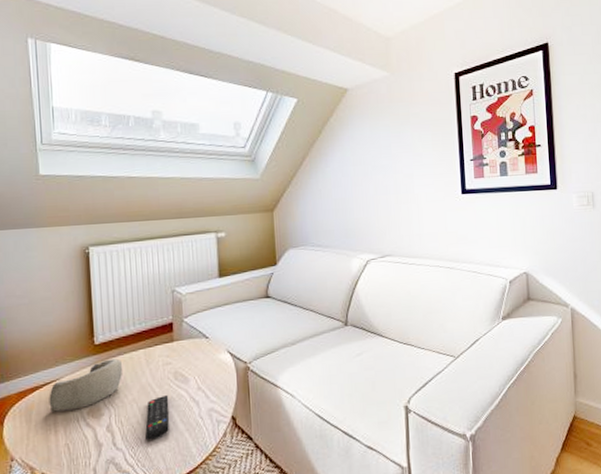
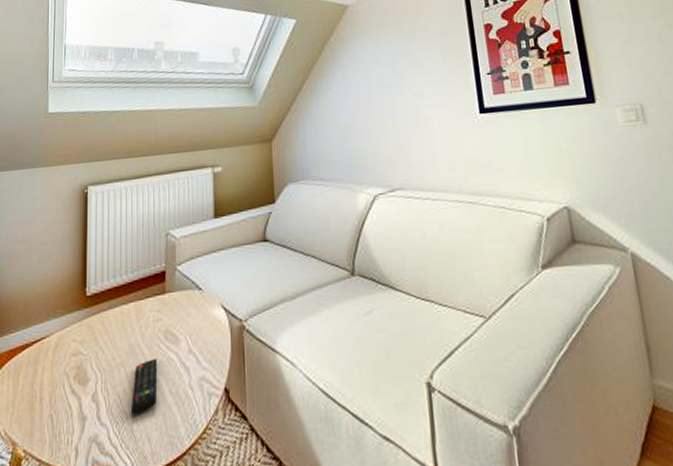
decorative bowl: present [49,359,122,412] -> none [37,313,111,375]

